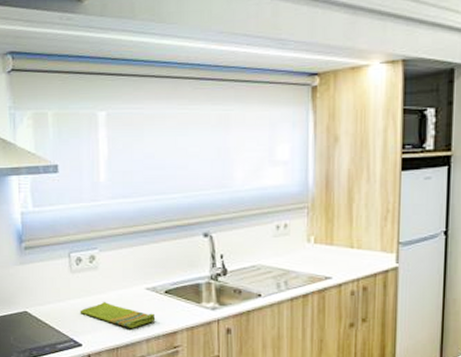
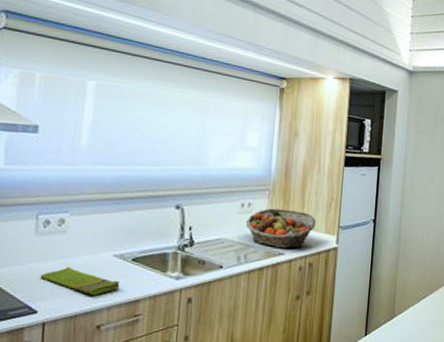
fruit basket: none [283,228,368,271] -> present [245,208,316,249]

